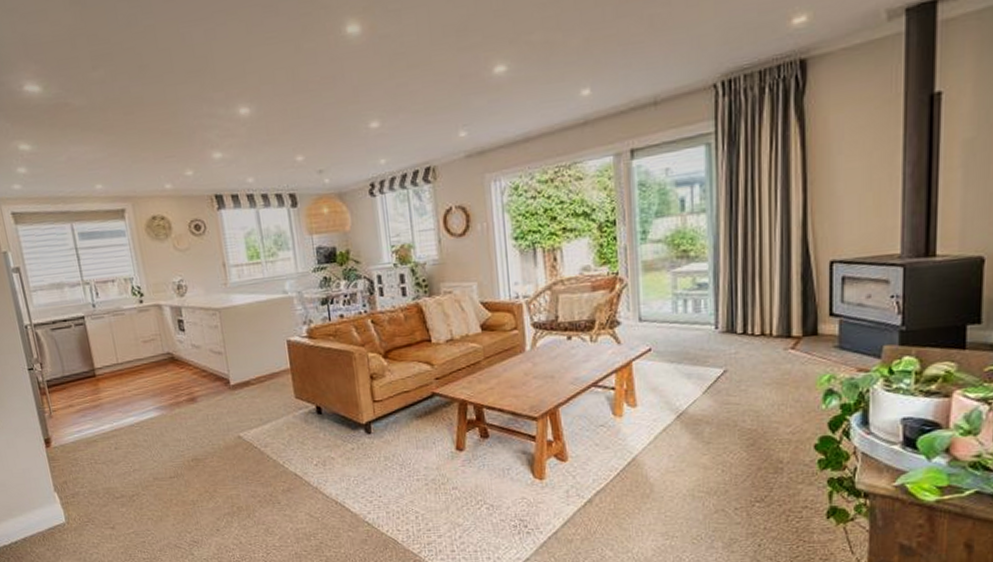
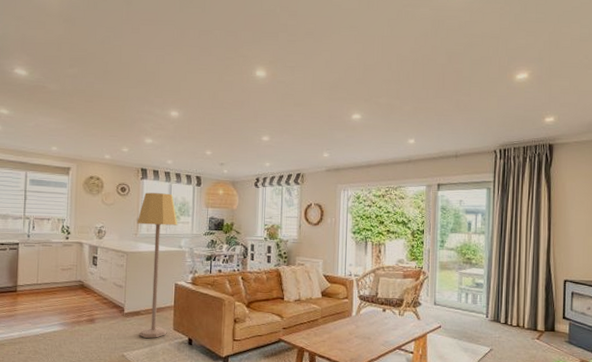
lamp: none [223,223,288,412] -> present [137,192,178,338]

